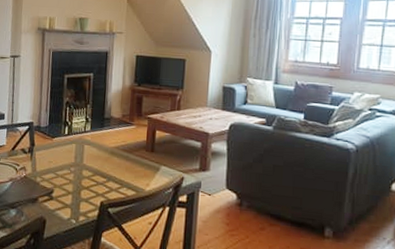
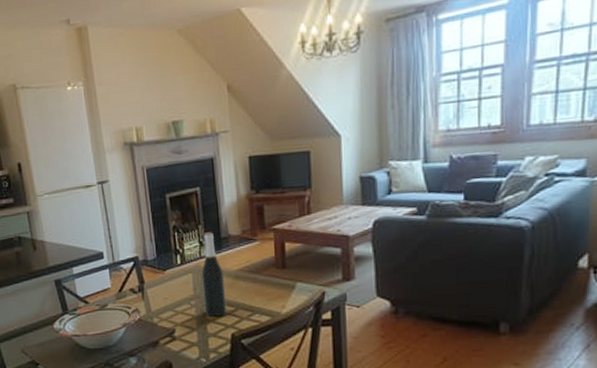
wine bottle: none [81,111,102,185] -> present [201,232,227,316]

